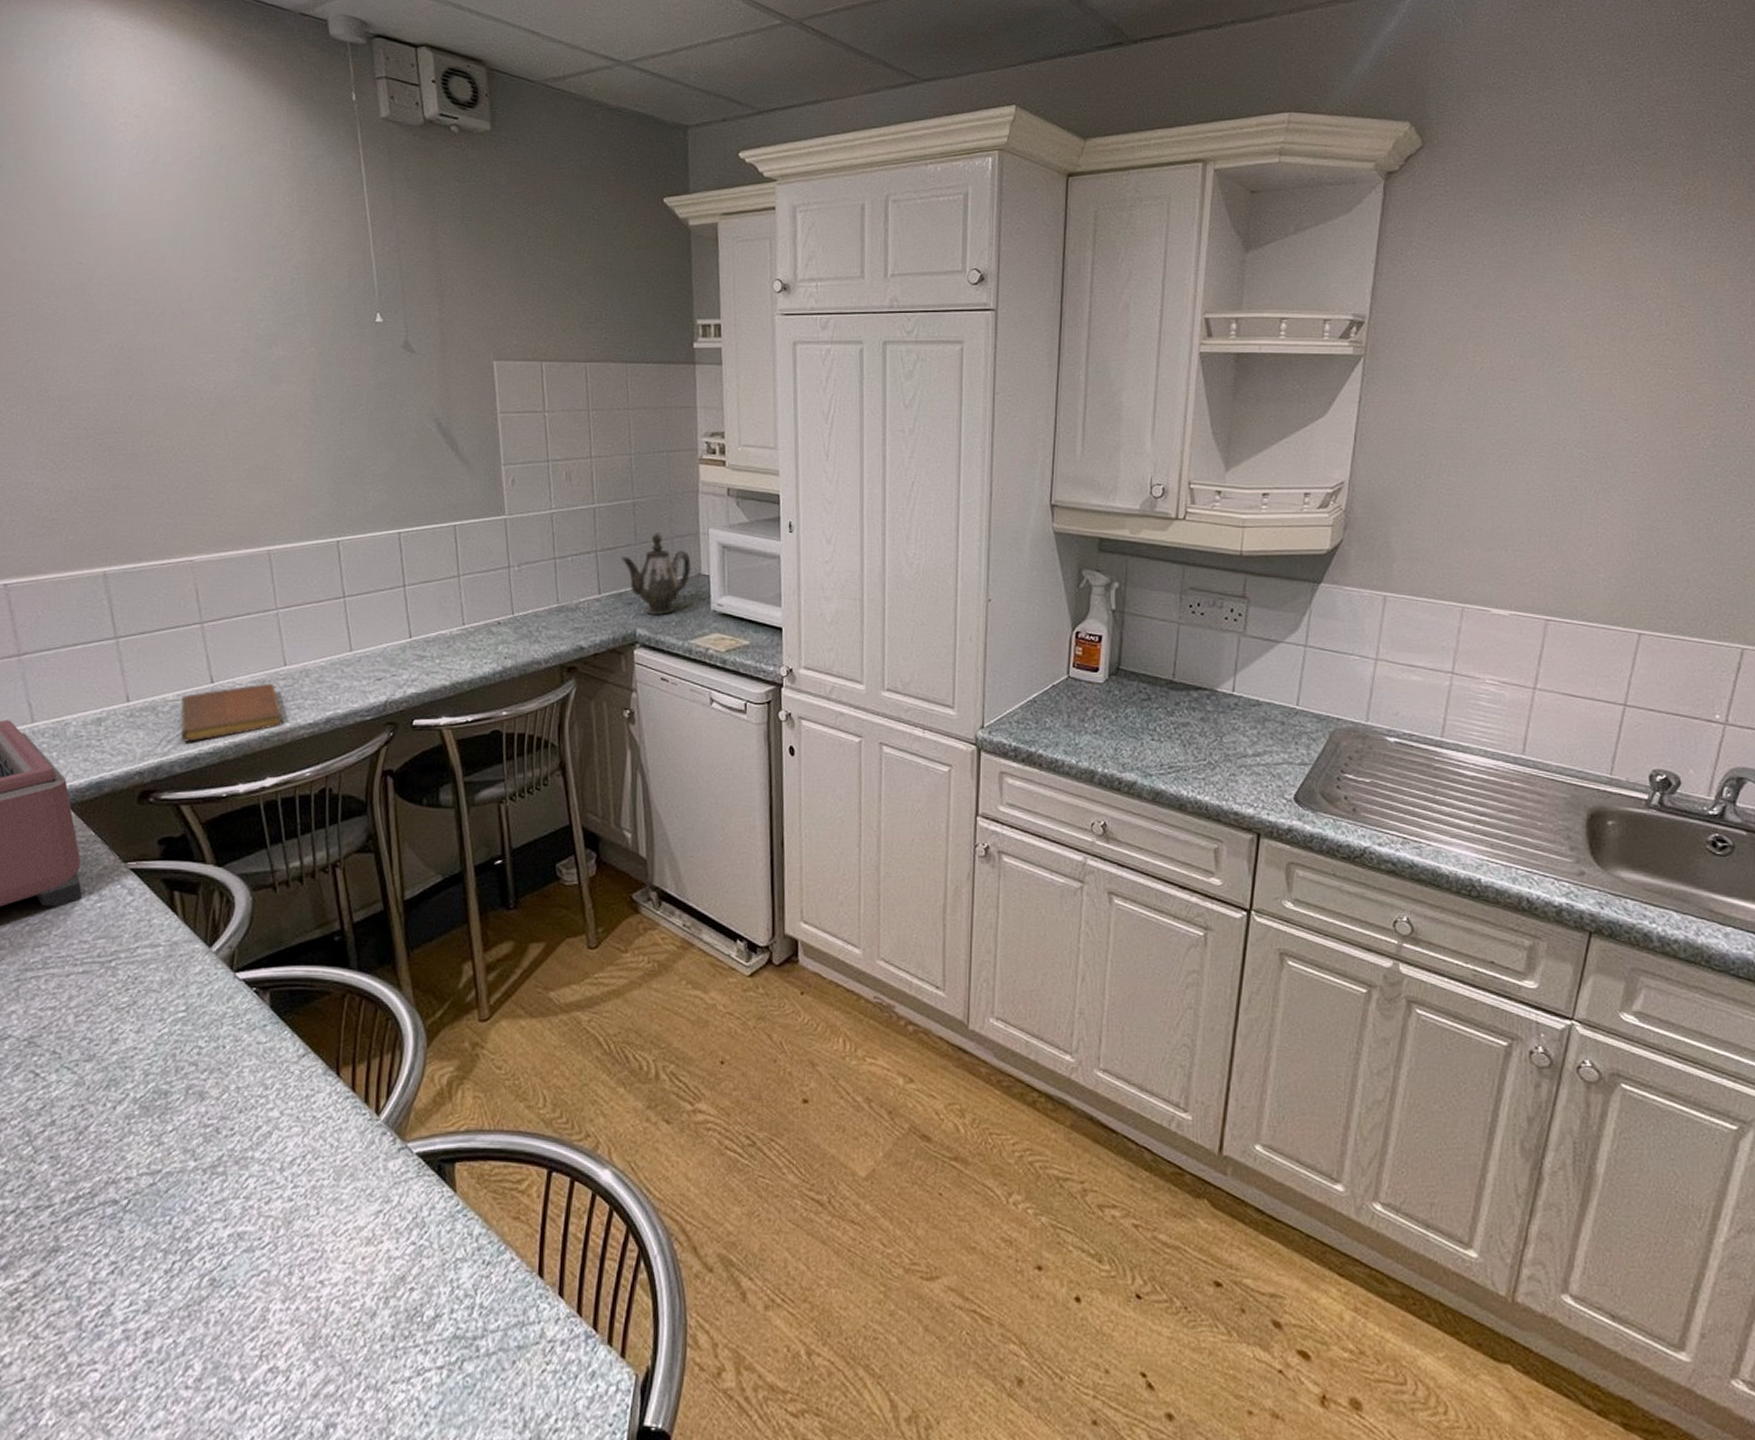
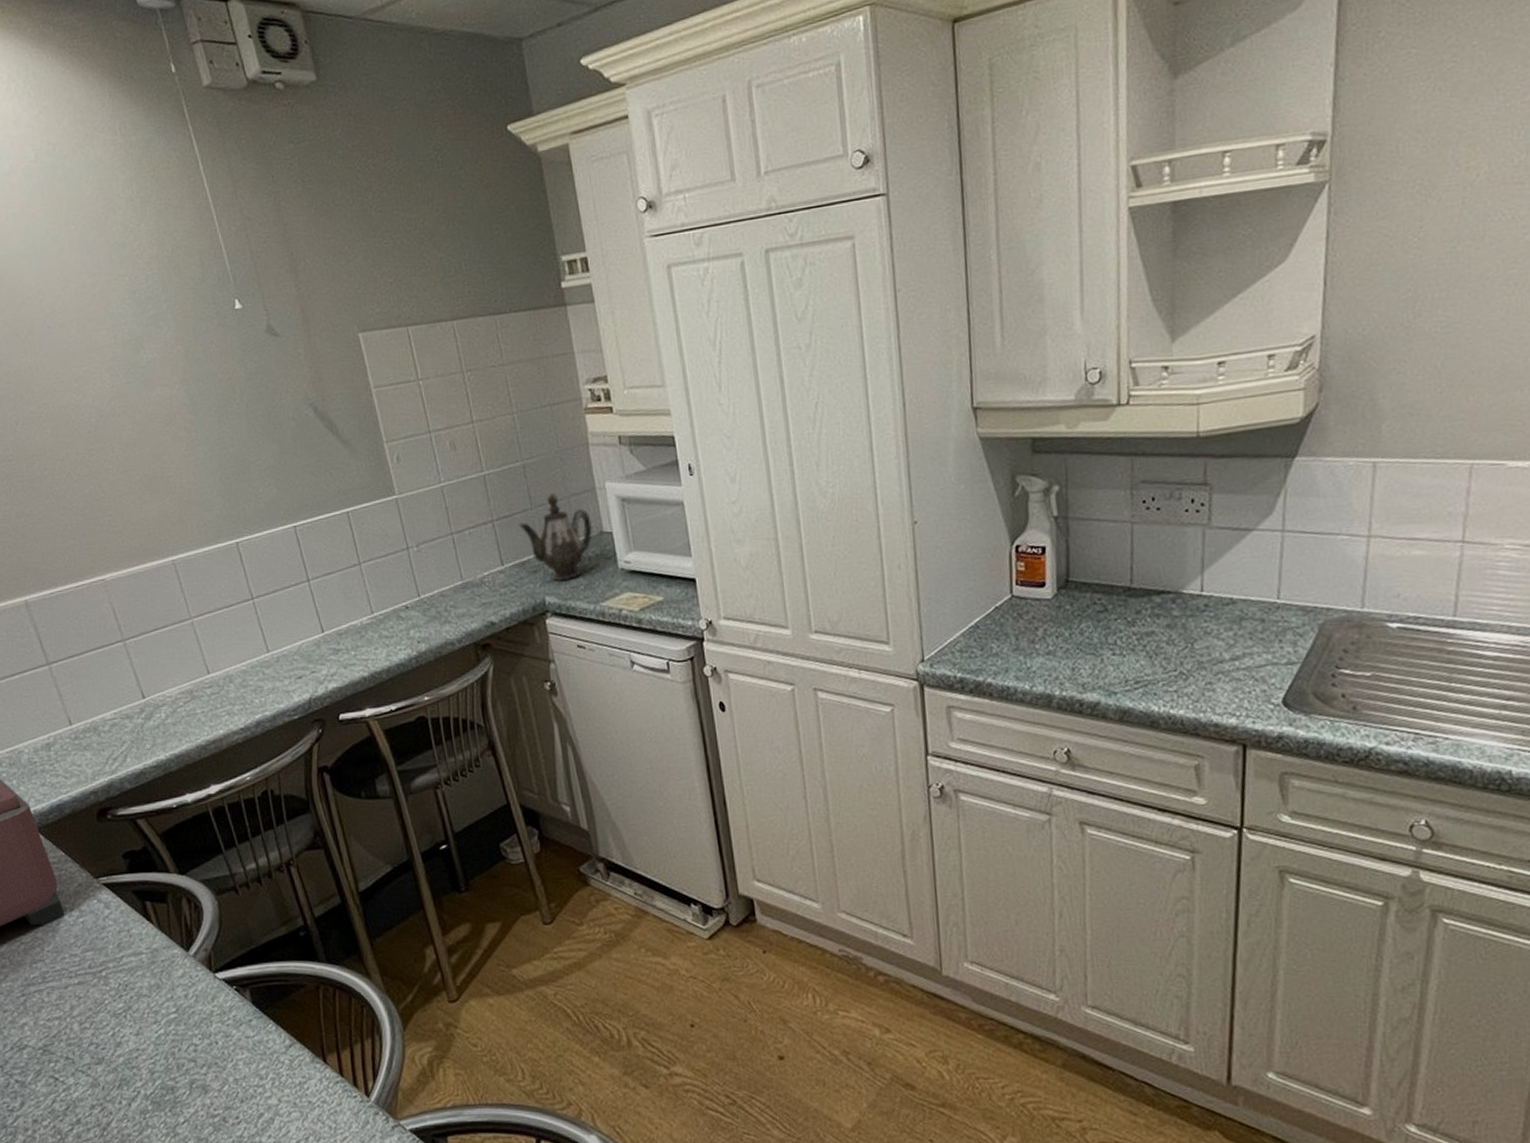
notebook: present [181,684,283,742] -> none [119,693,217,758]

